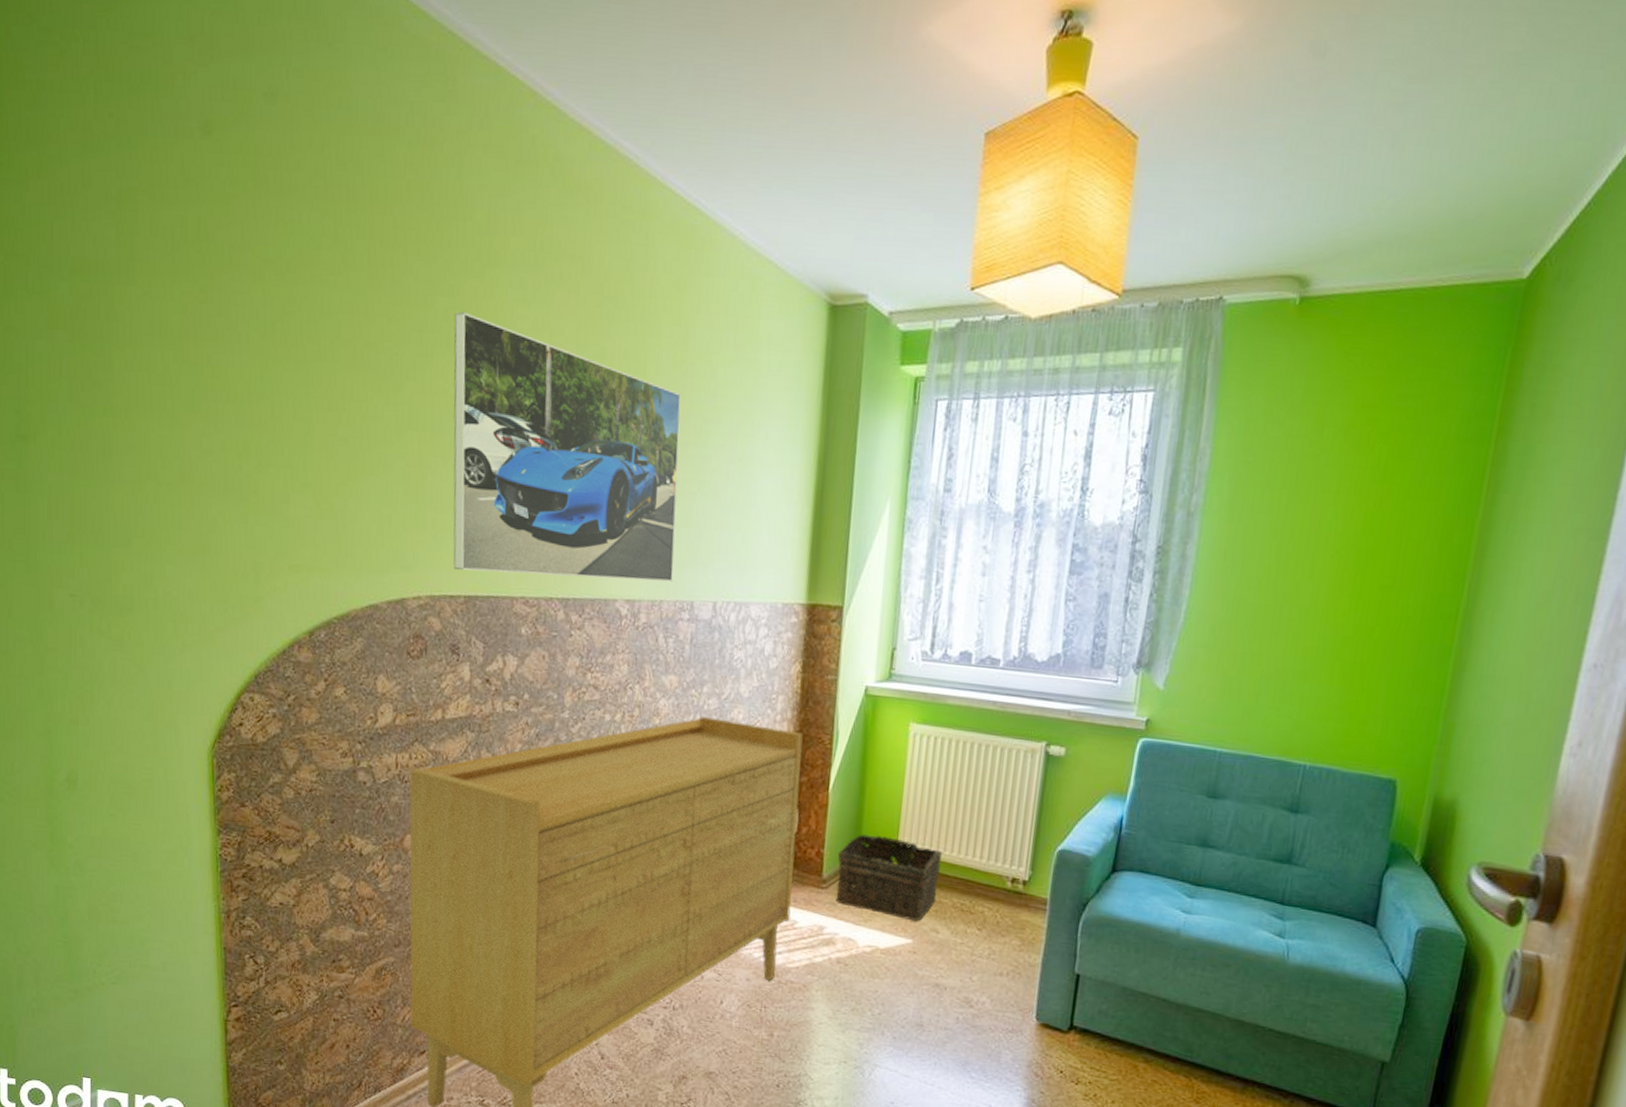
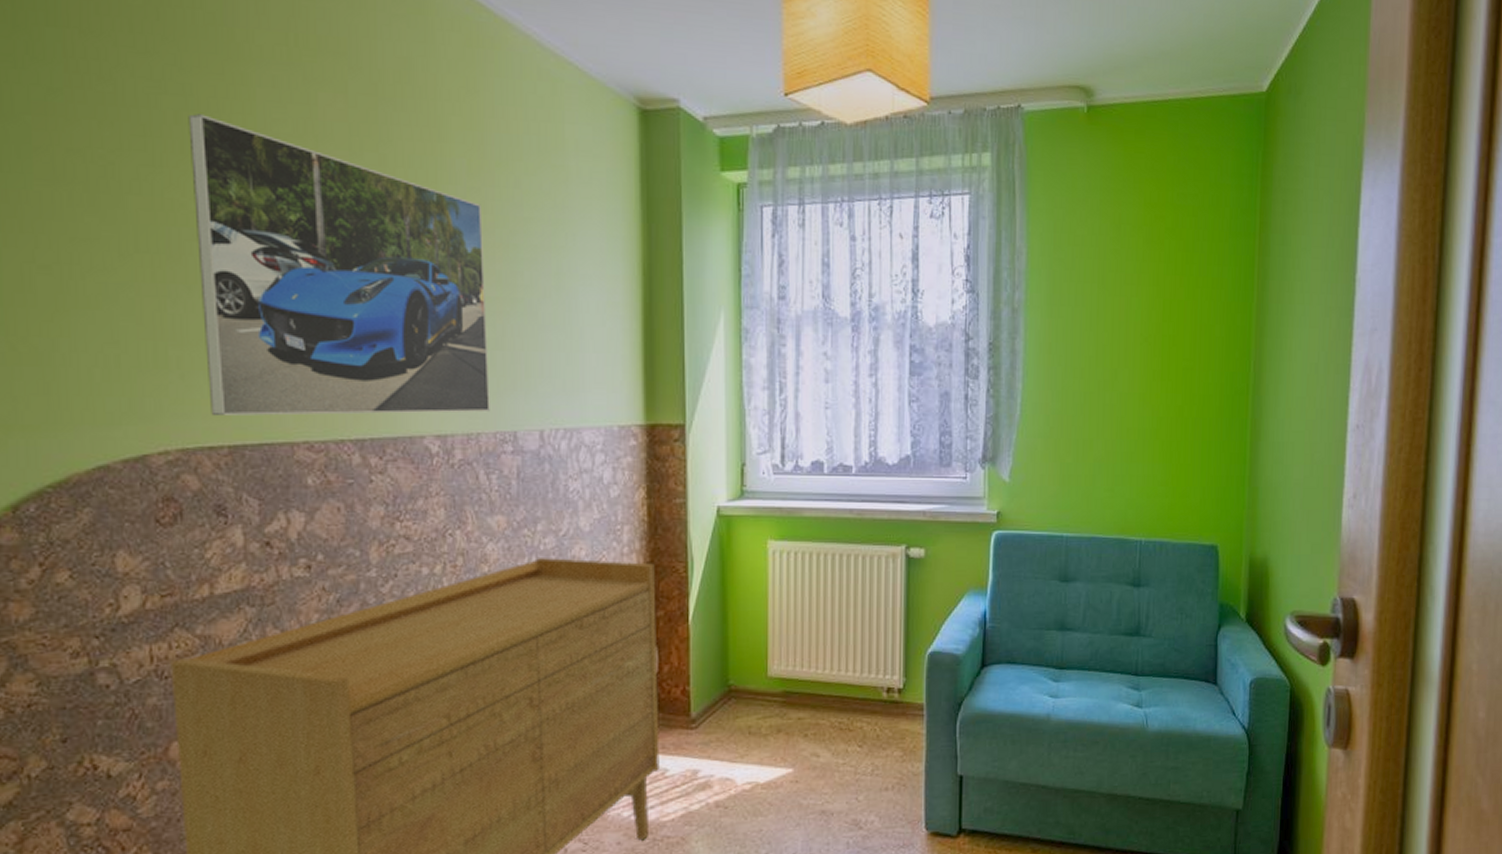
basket: present [835,834,943,921] -> none [705,662,815,748]

